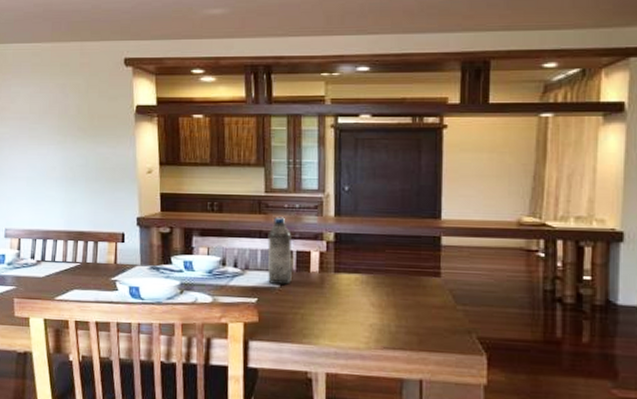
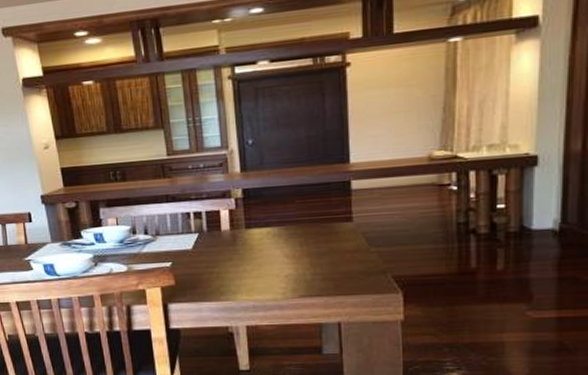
water bottle: present [267,217,292,285] -> none [175,178,204,247]

